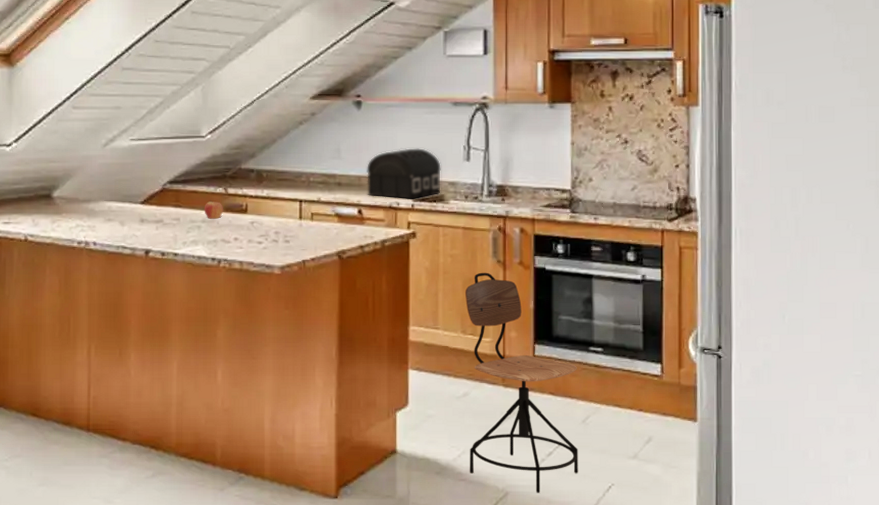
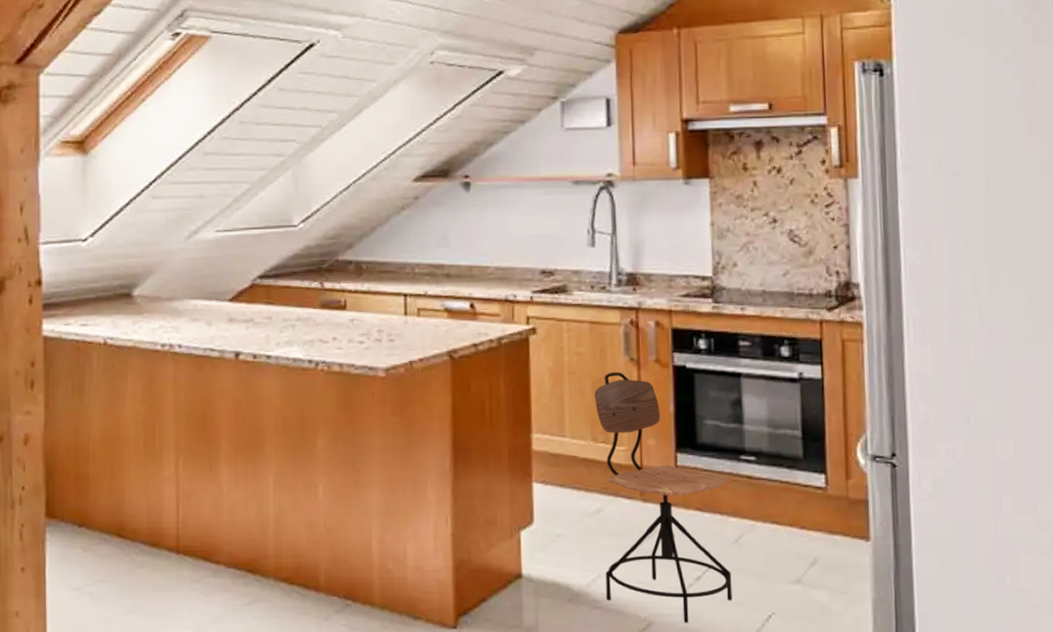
fruit: present [204,200,223,219] -> none [298,295,319,317]
treasure chest: present [367,148,441,200] -> none [478,233,562,292]

